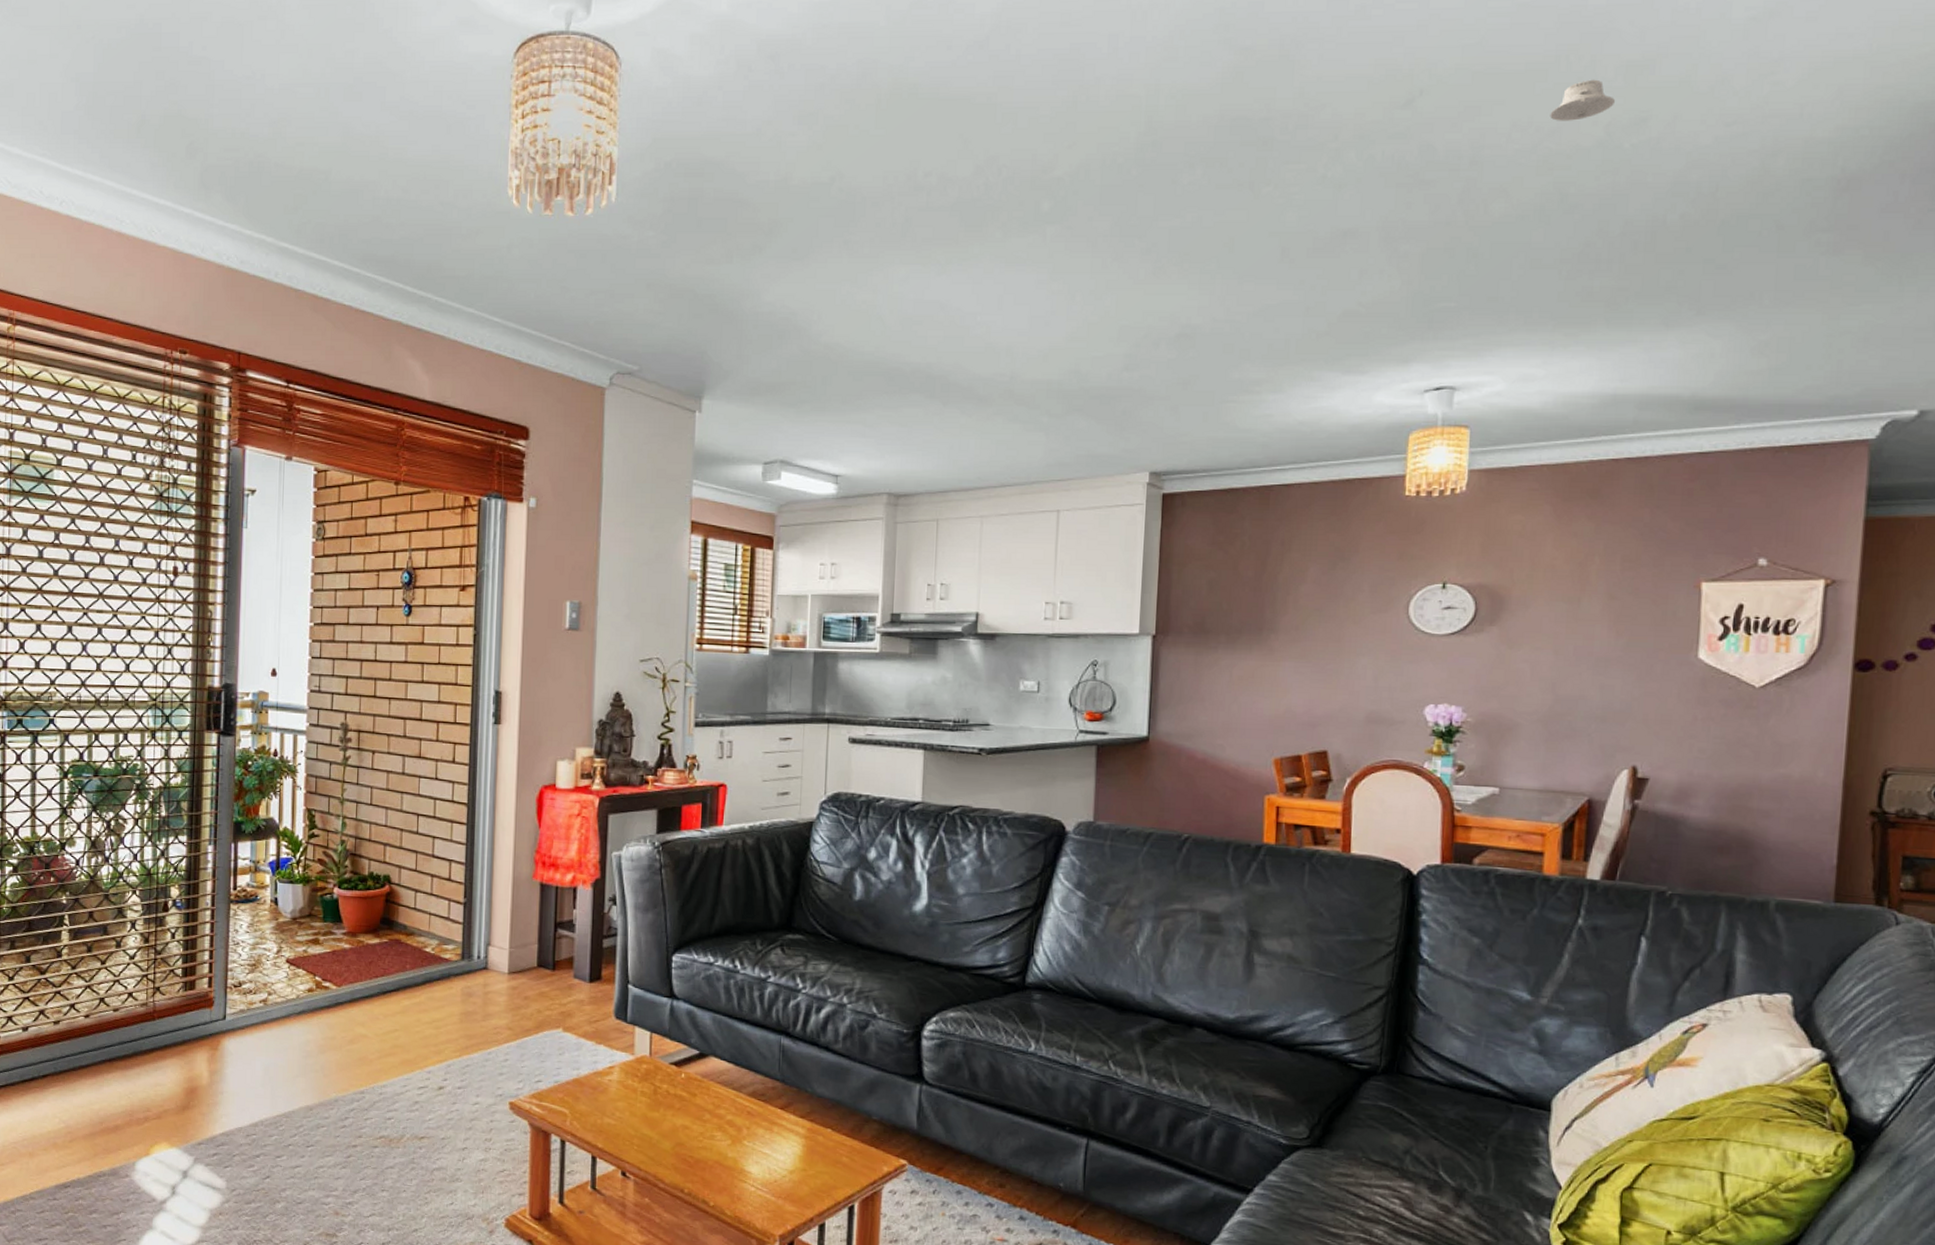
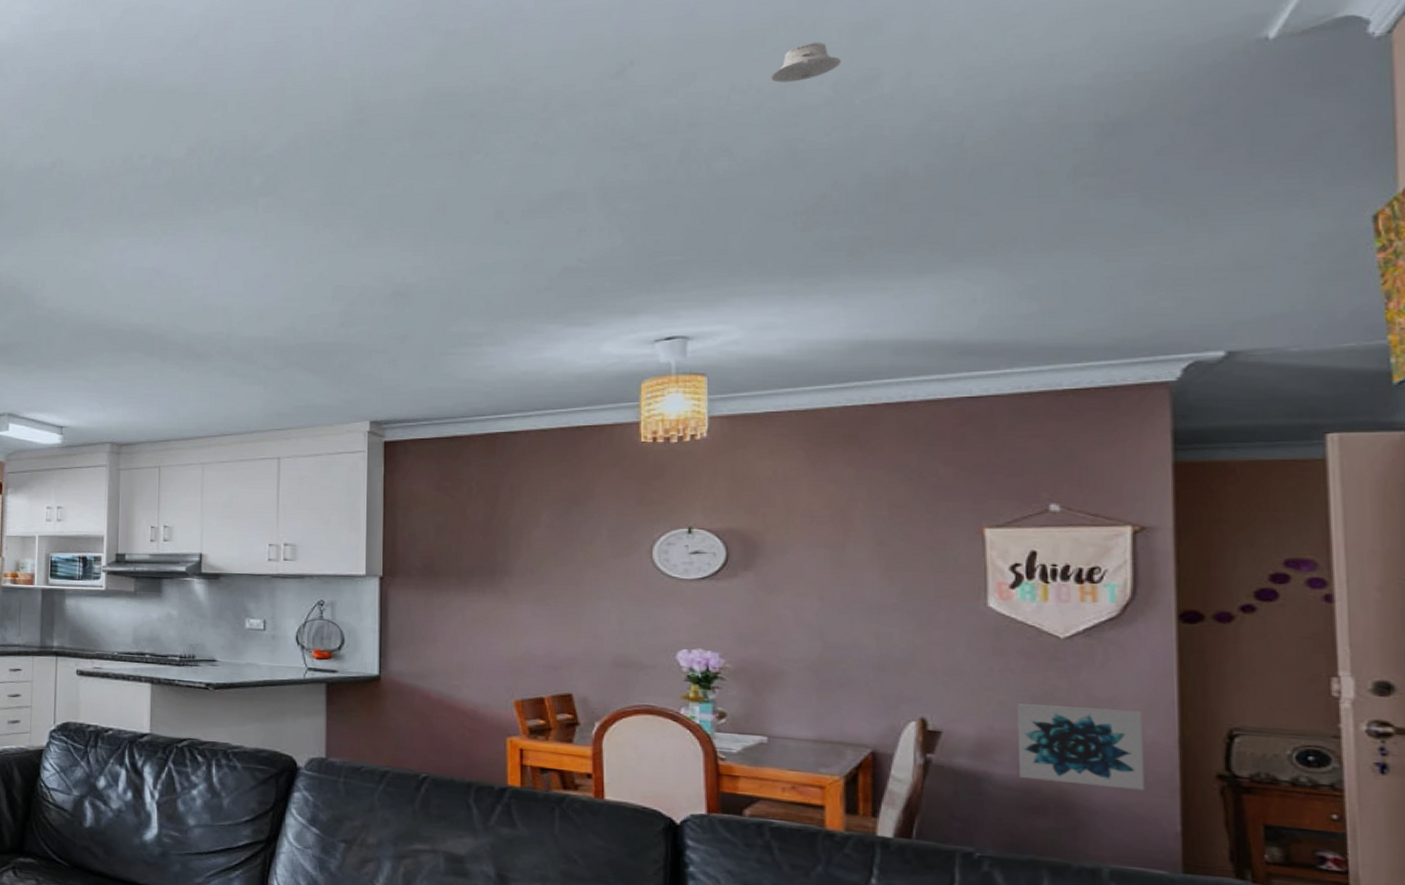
wall art: none [1711,750,1817,829] -> present [1016,703,1145,791]

